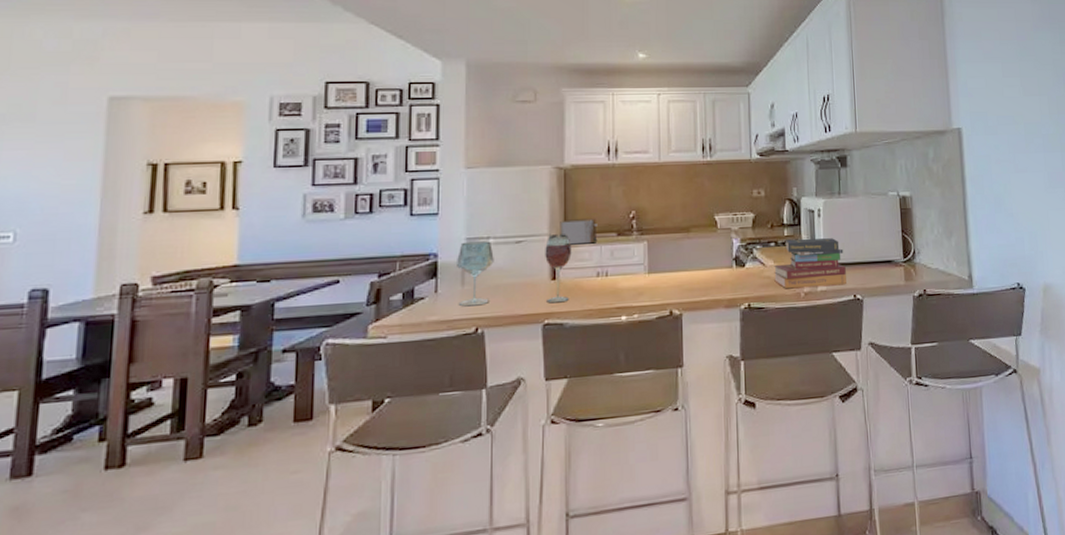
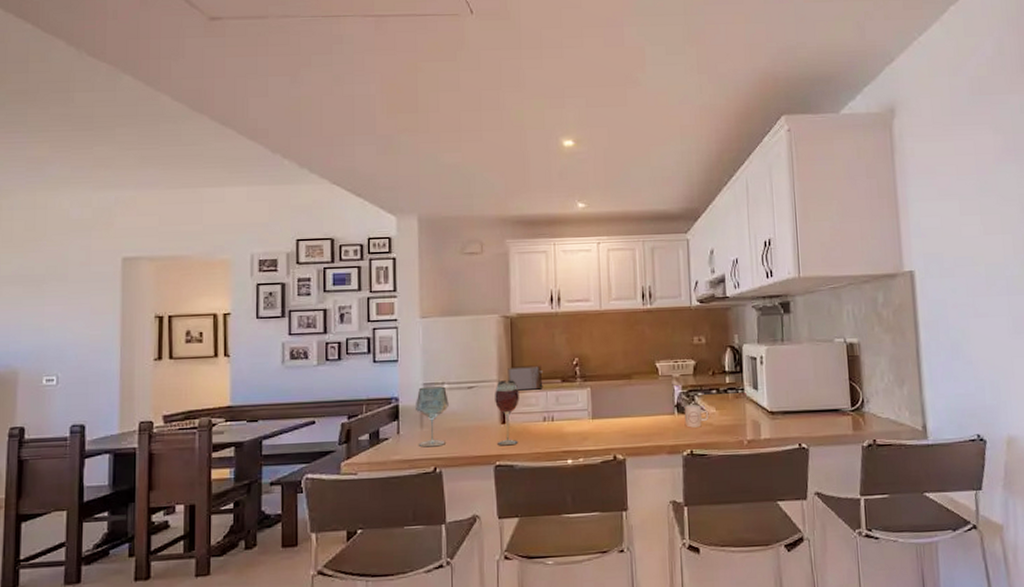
mug: none [742,257,767,282] -> present [684,404,709,429]
books: present [774,238,846,289] -> none [716,385,791,437]

